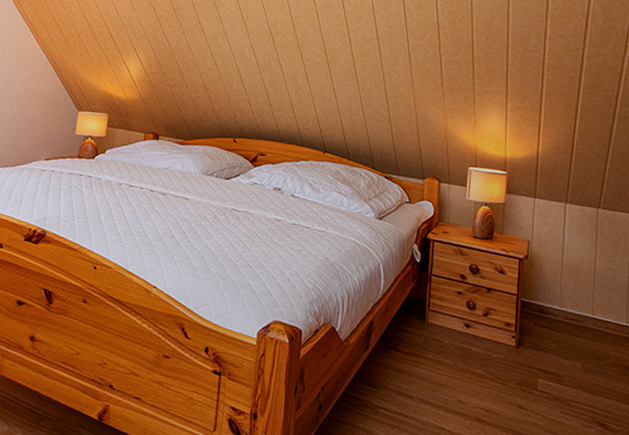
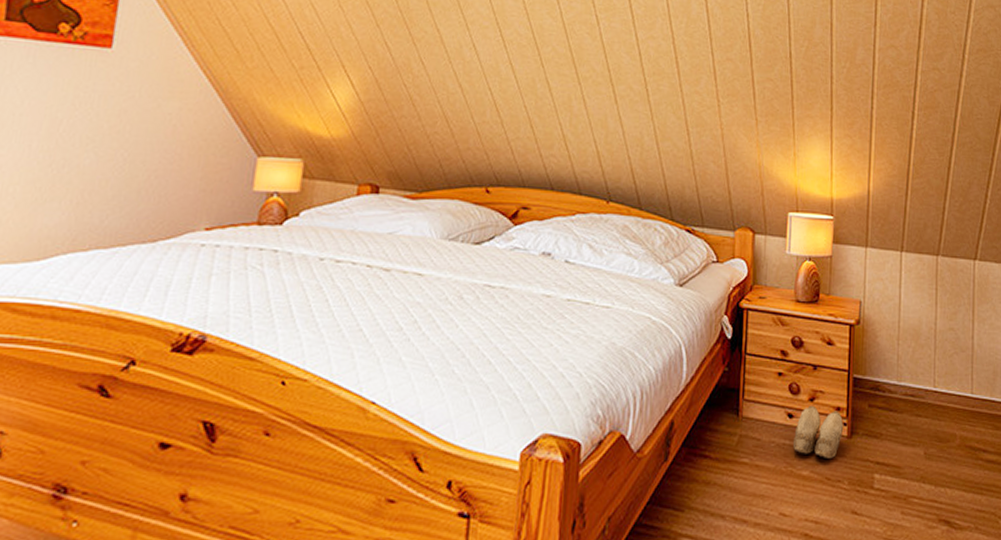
slippers: none [469,319,513,363] -> present [792,405,844,460]

